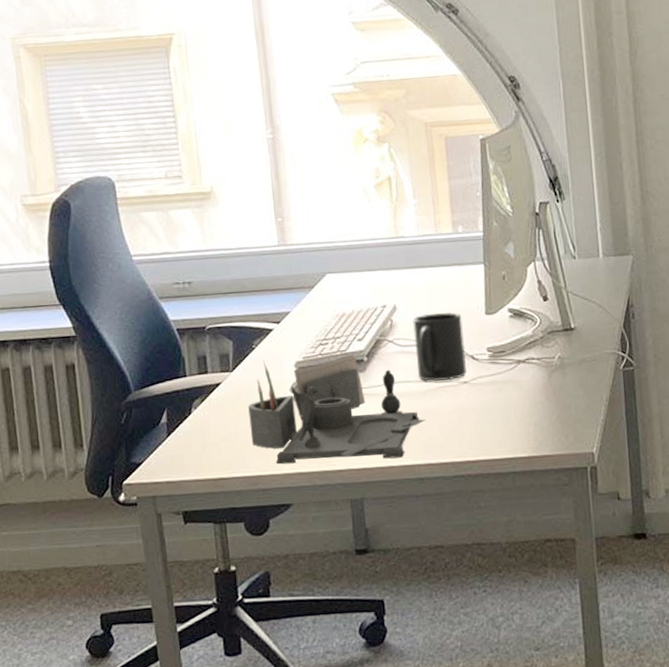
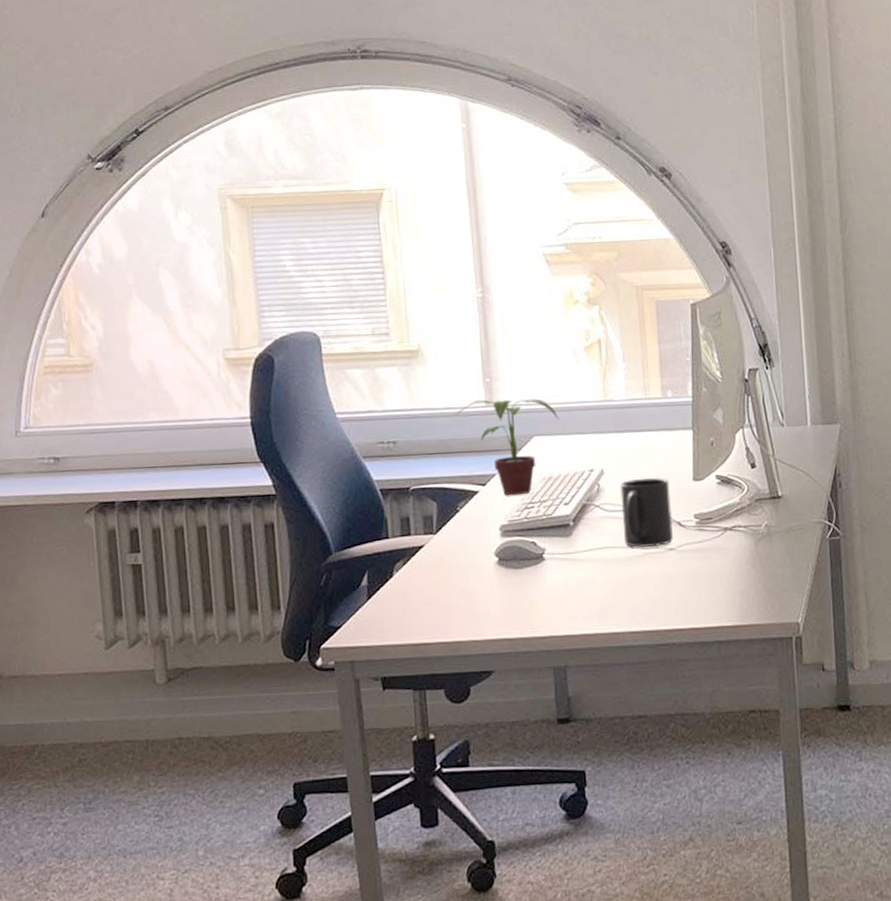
potted plant: none [248,237,351,333] -> present [454,399,560,496]
desk organizer: present [248,354,426,465] -> none [451,518,632,630]

